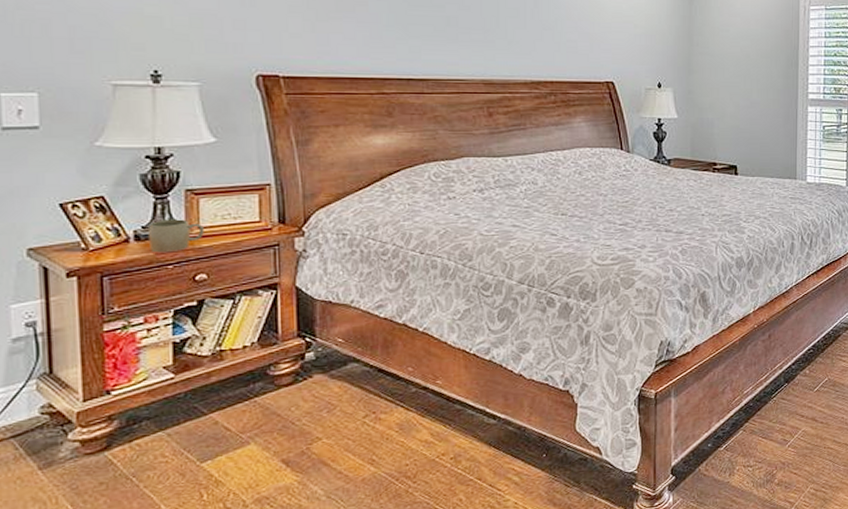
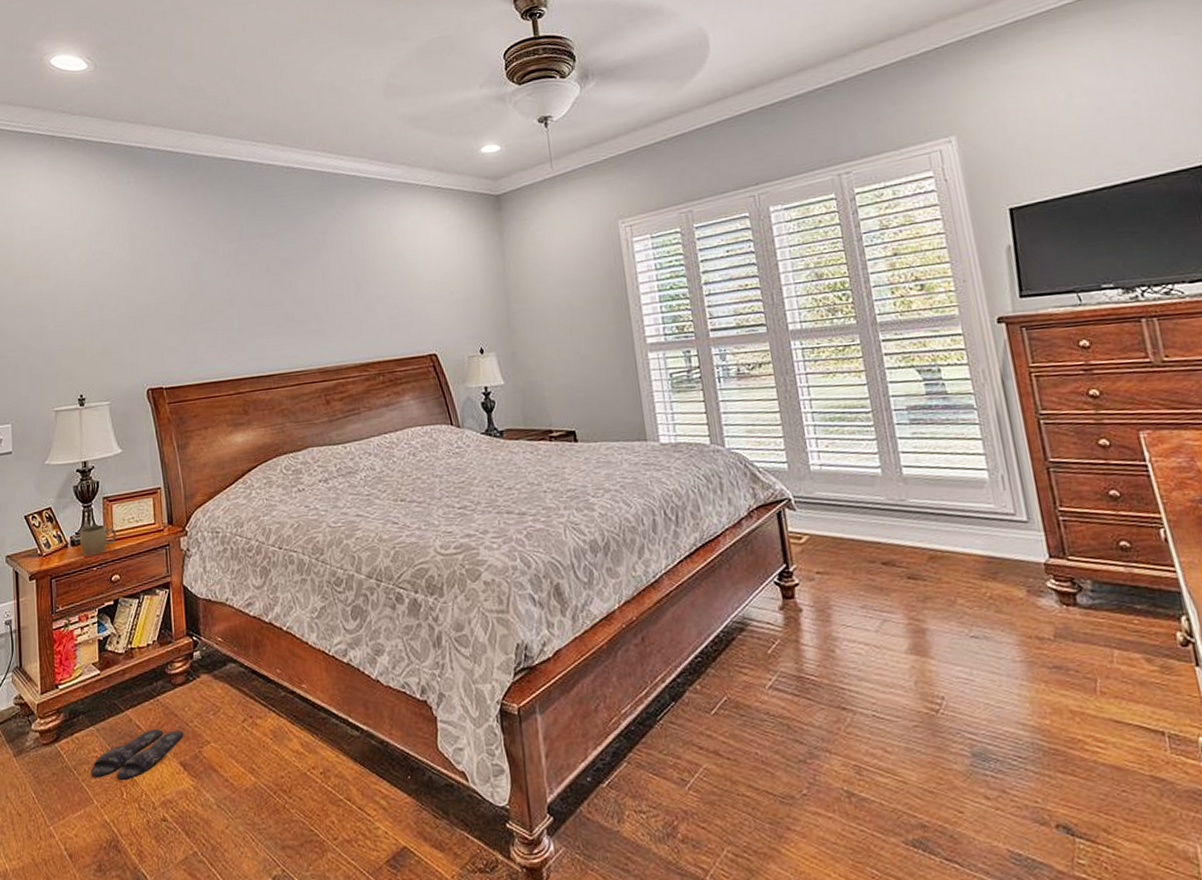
slippers: none [158,429,288,483] -> present [91,729,184,780]

